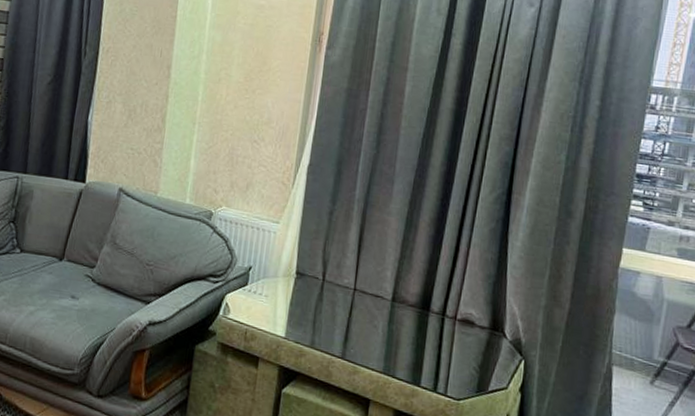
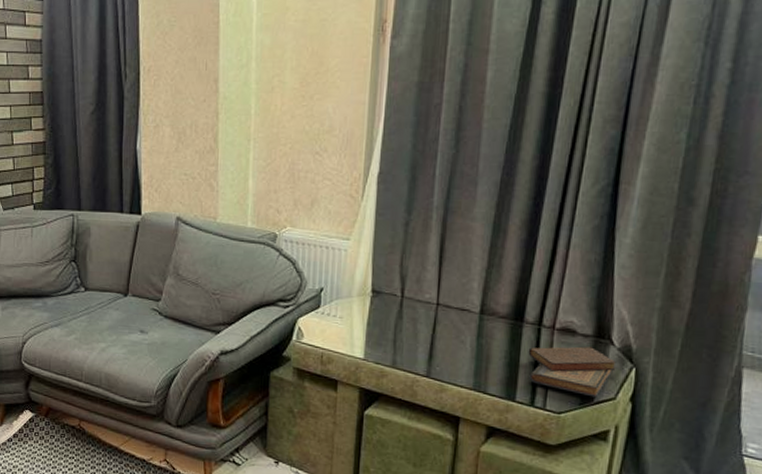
diary: none [432,335,508,386] -> present [528,346,617,398]

